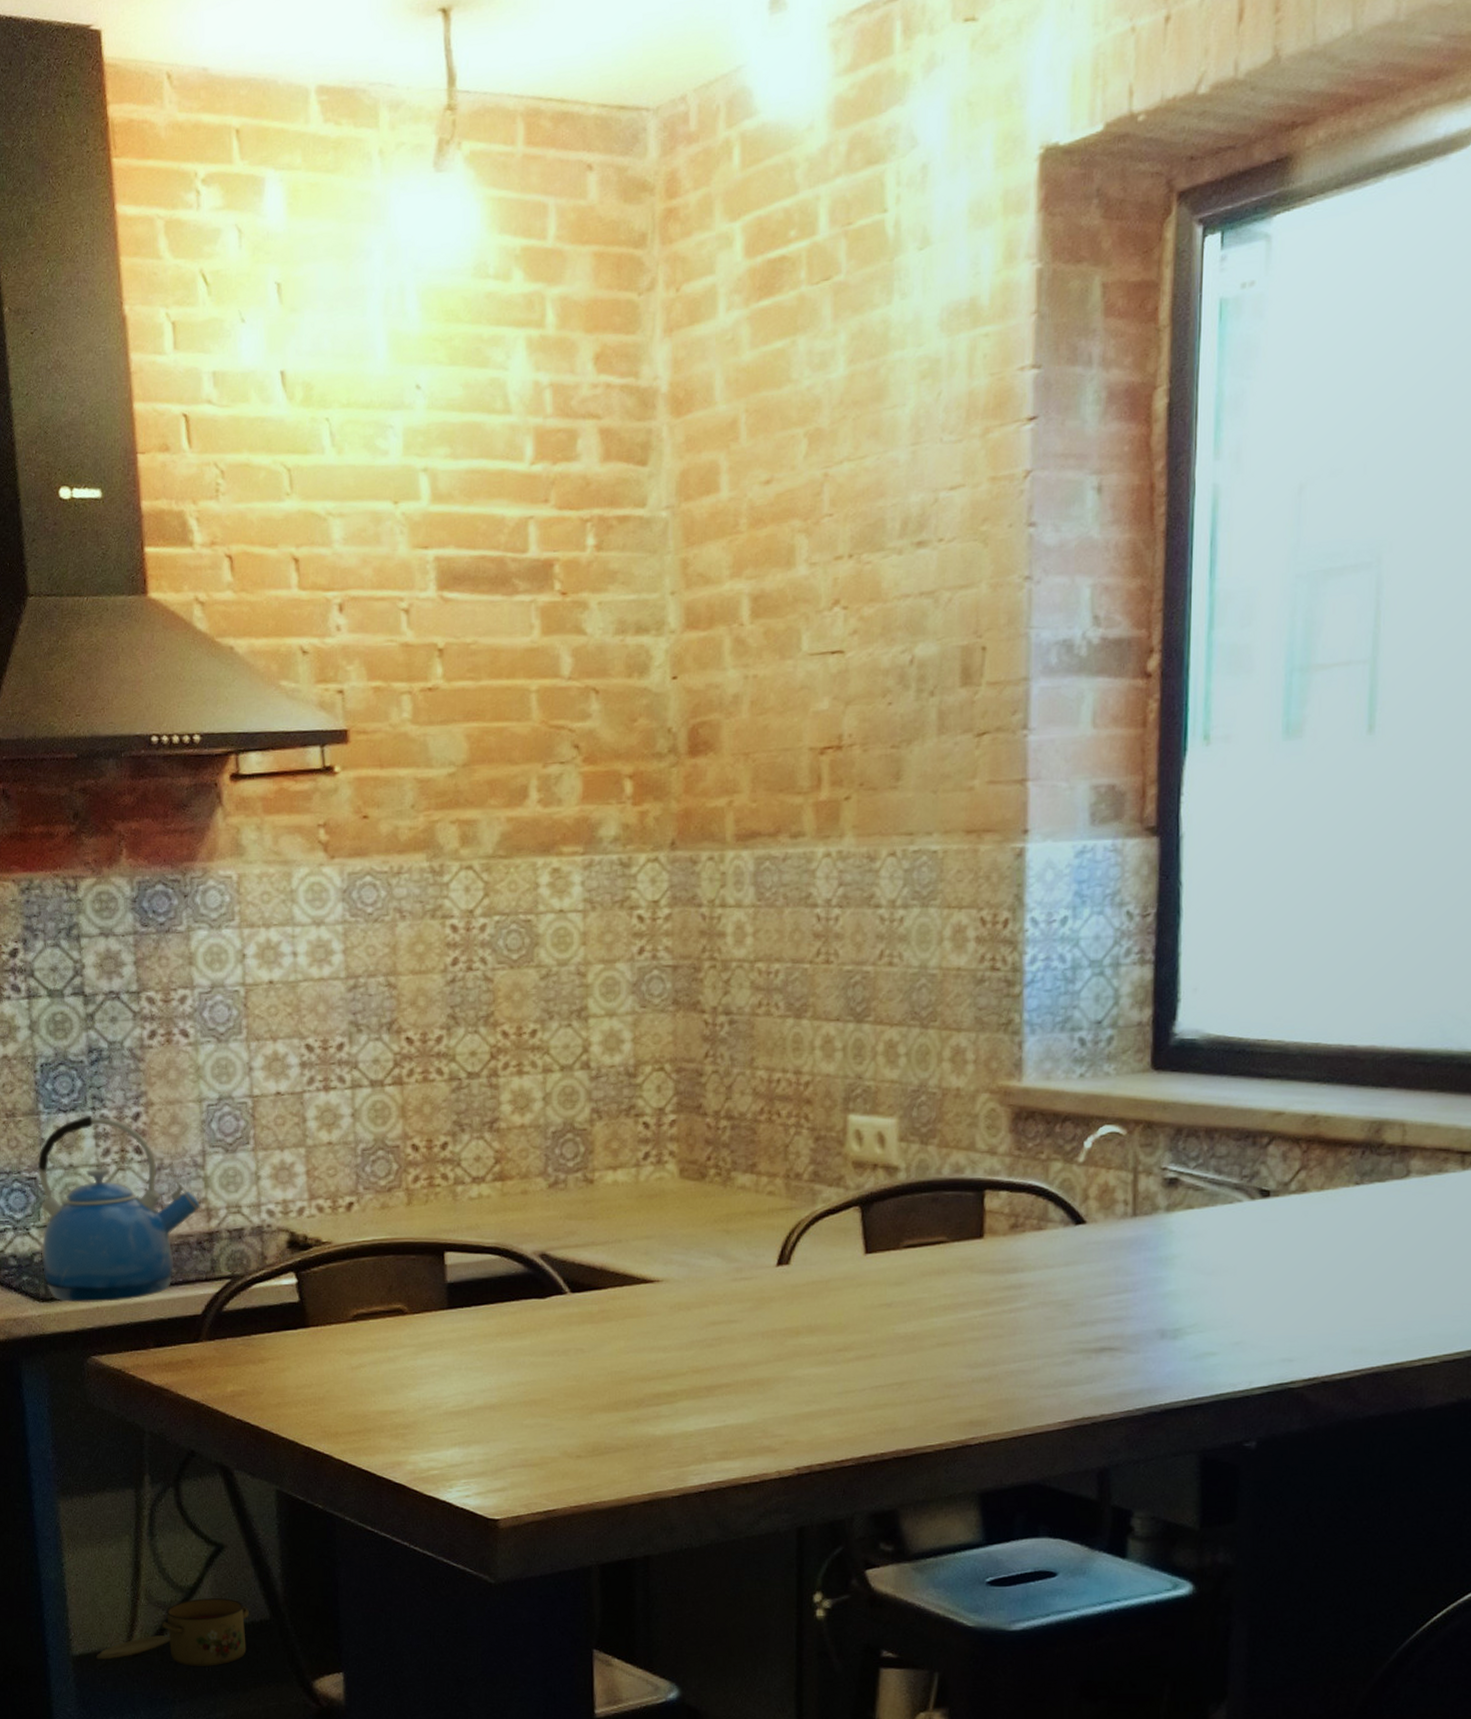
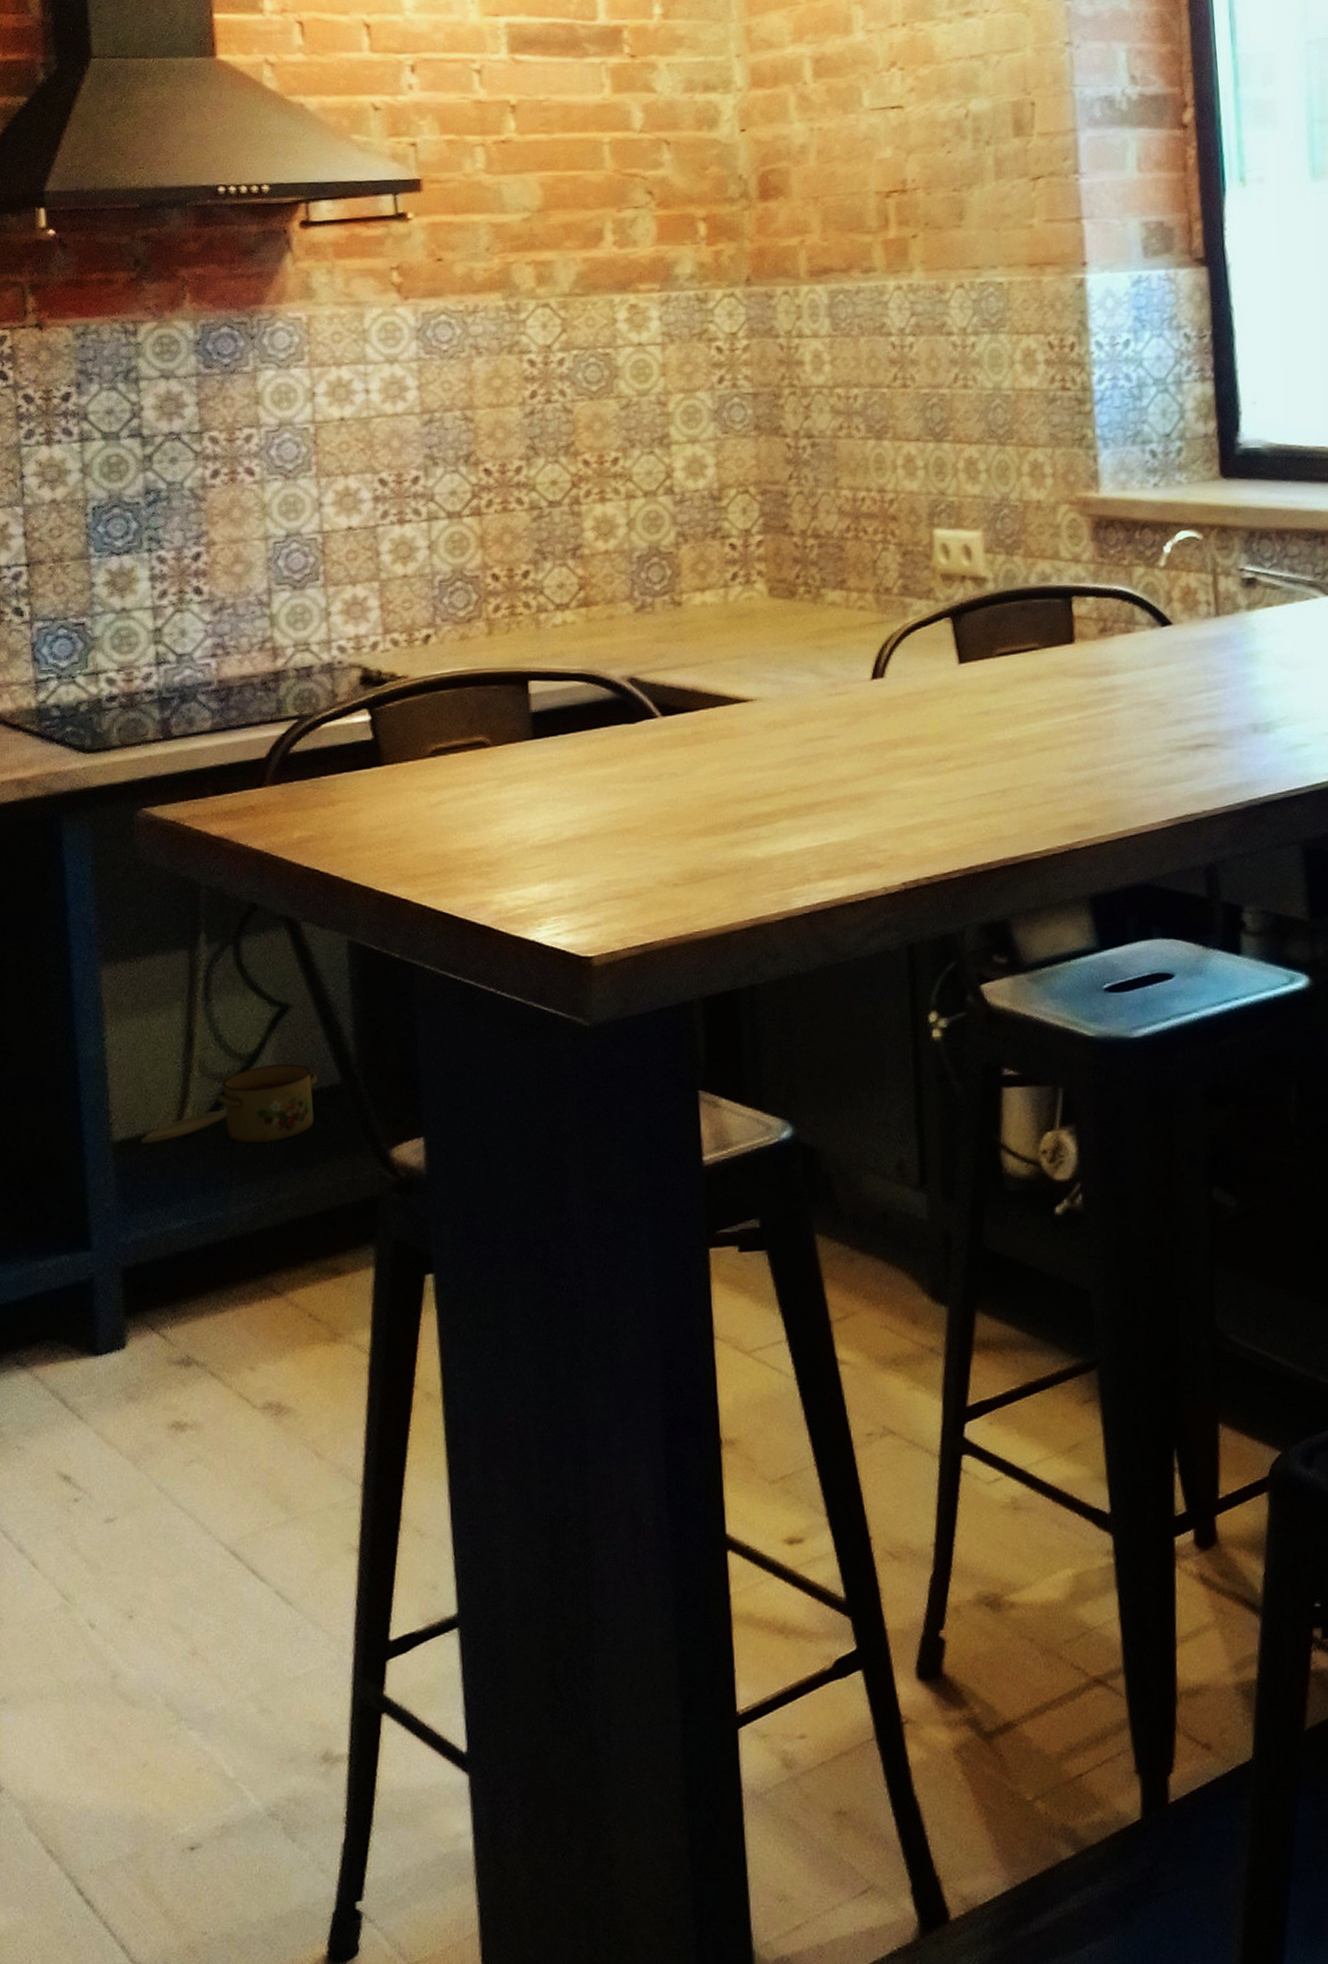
kettle: present [37,1115,201,1303] -> none [86,556,266,752]

